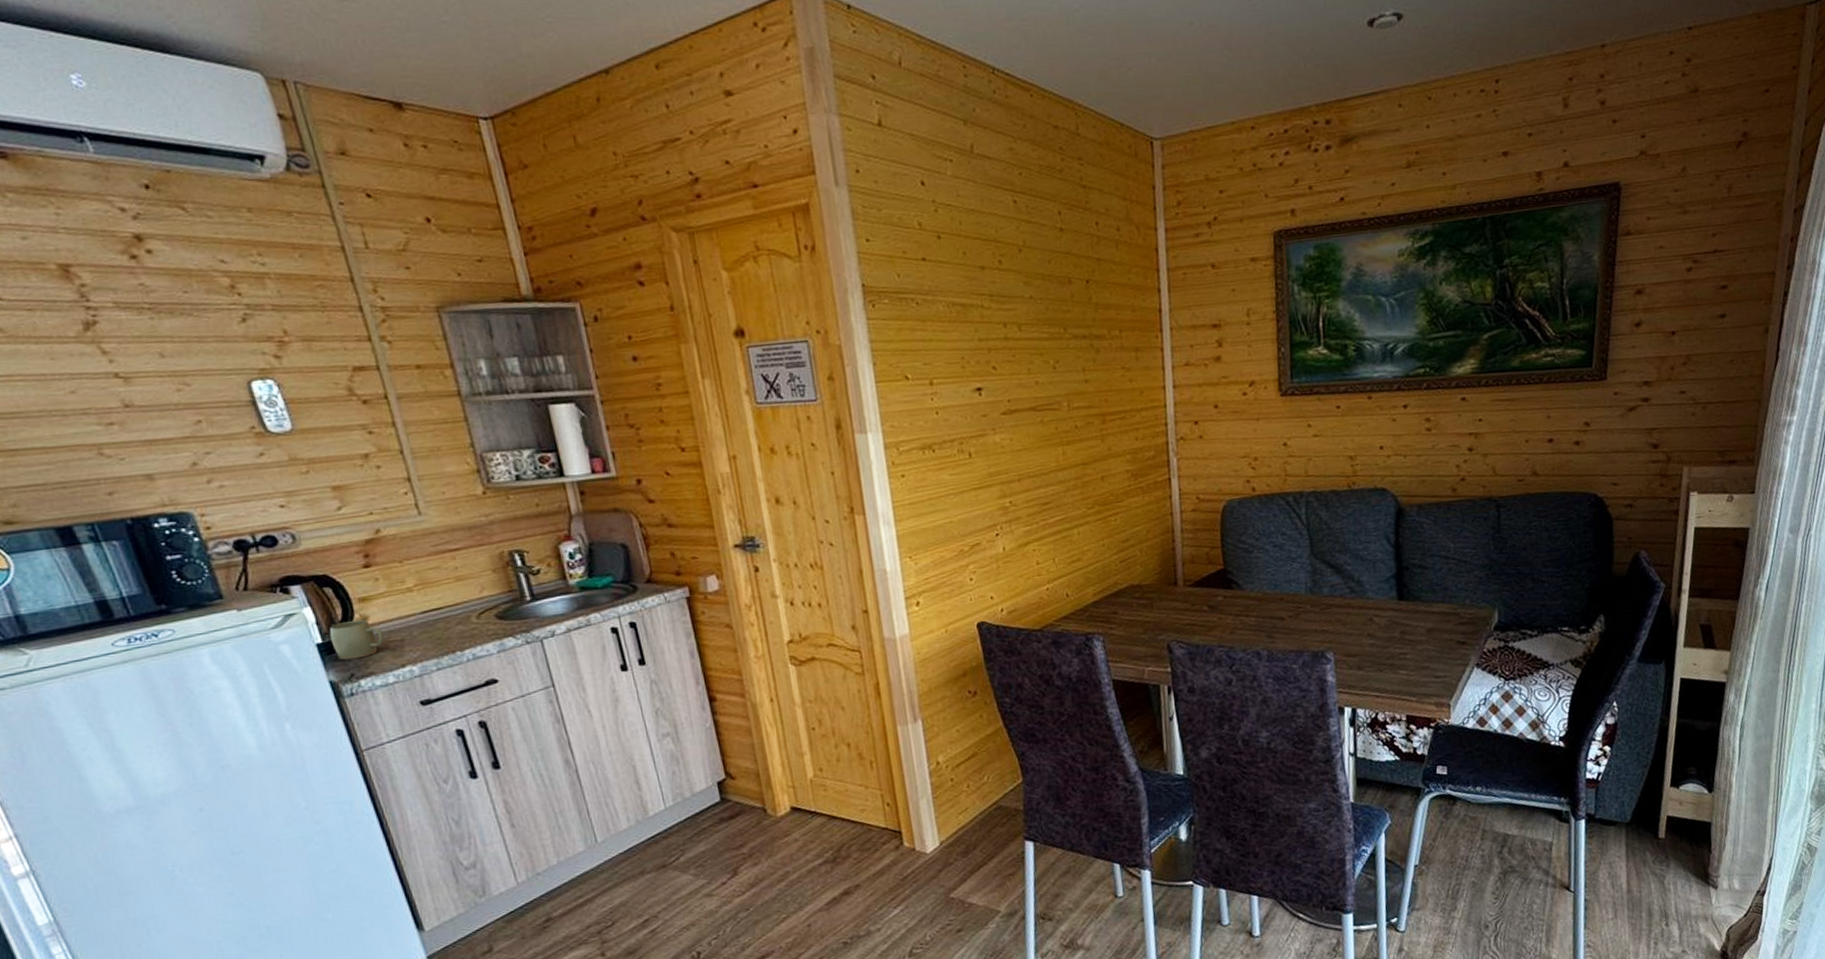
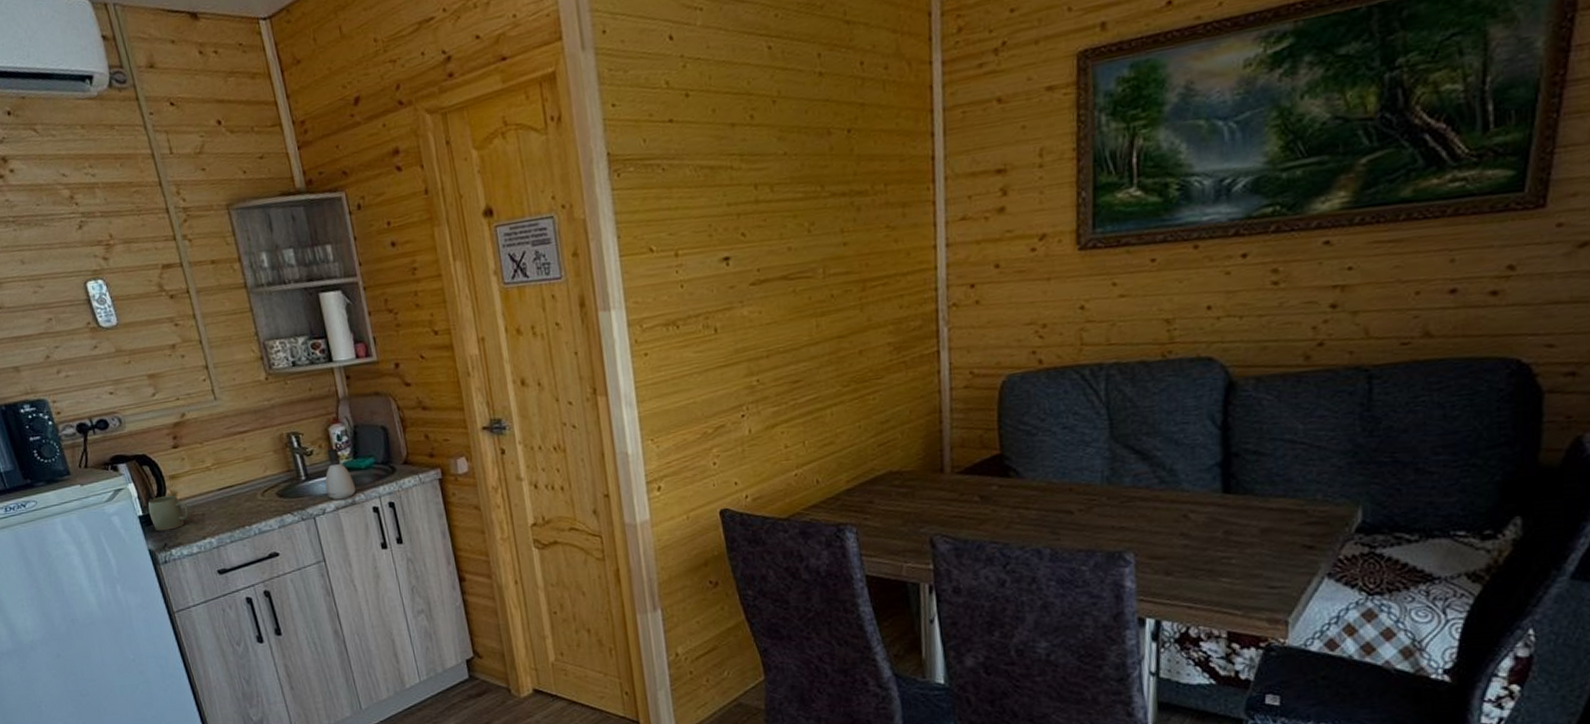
soap dispenser: none [554,567,591,621] -> present [325,448,356,500]

